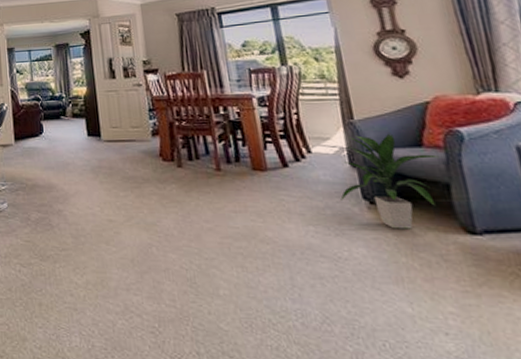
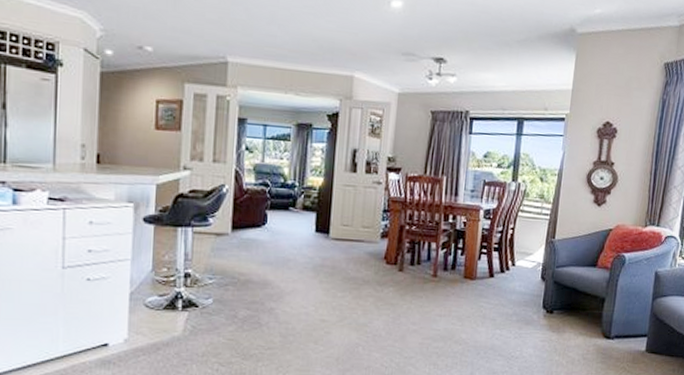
indoor plant: present [340,133,439,229] -> none [526,253,605,334]

